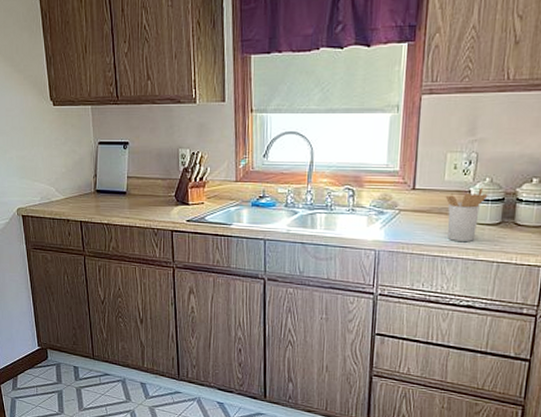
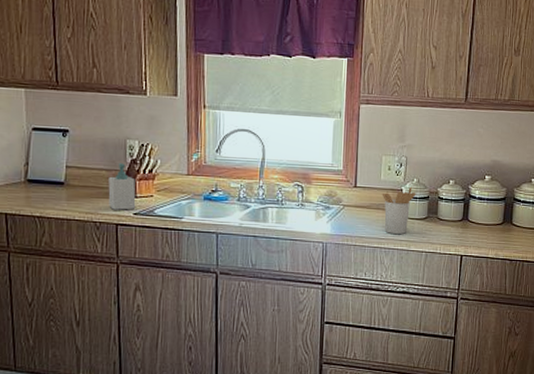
soap bottle: none [164,172,189,217] -> present [108,163,136,210]

